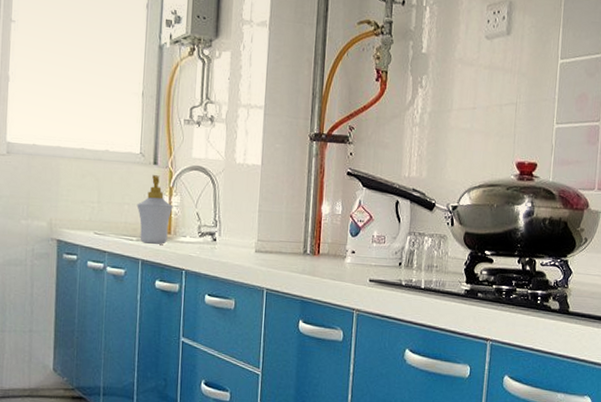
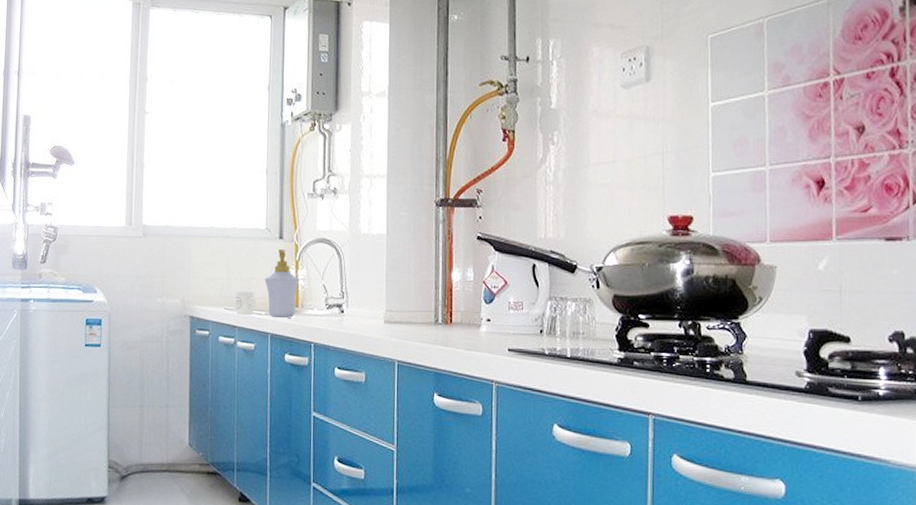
mug: none [106,215,128,241] -> present [235,291,256,316]

